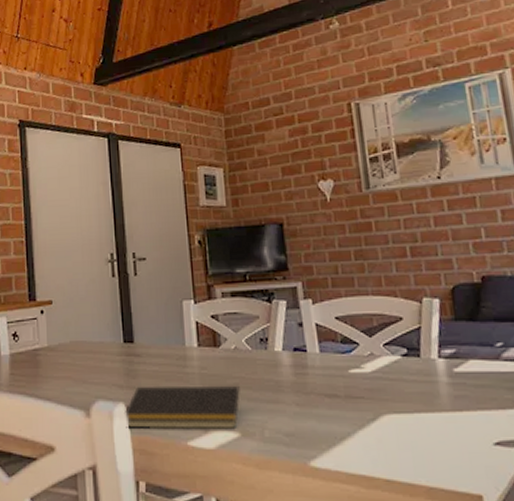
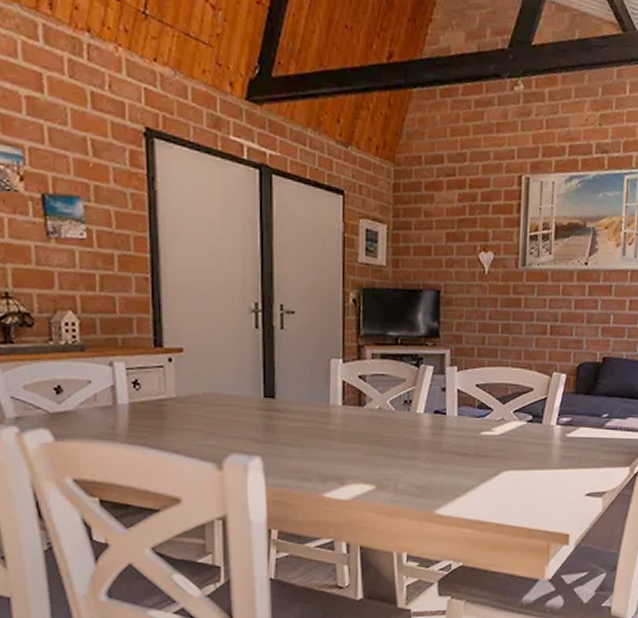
notepad: present [123,385,240,430] -> none [259,441,380,483]

